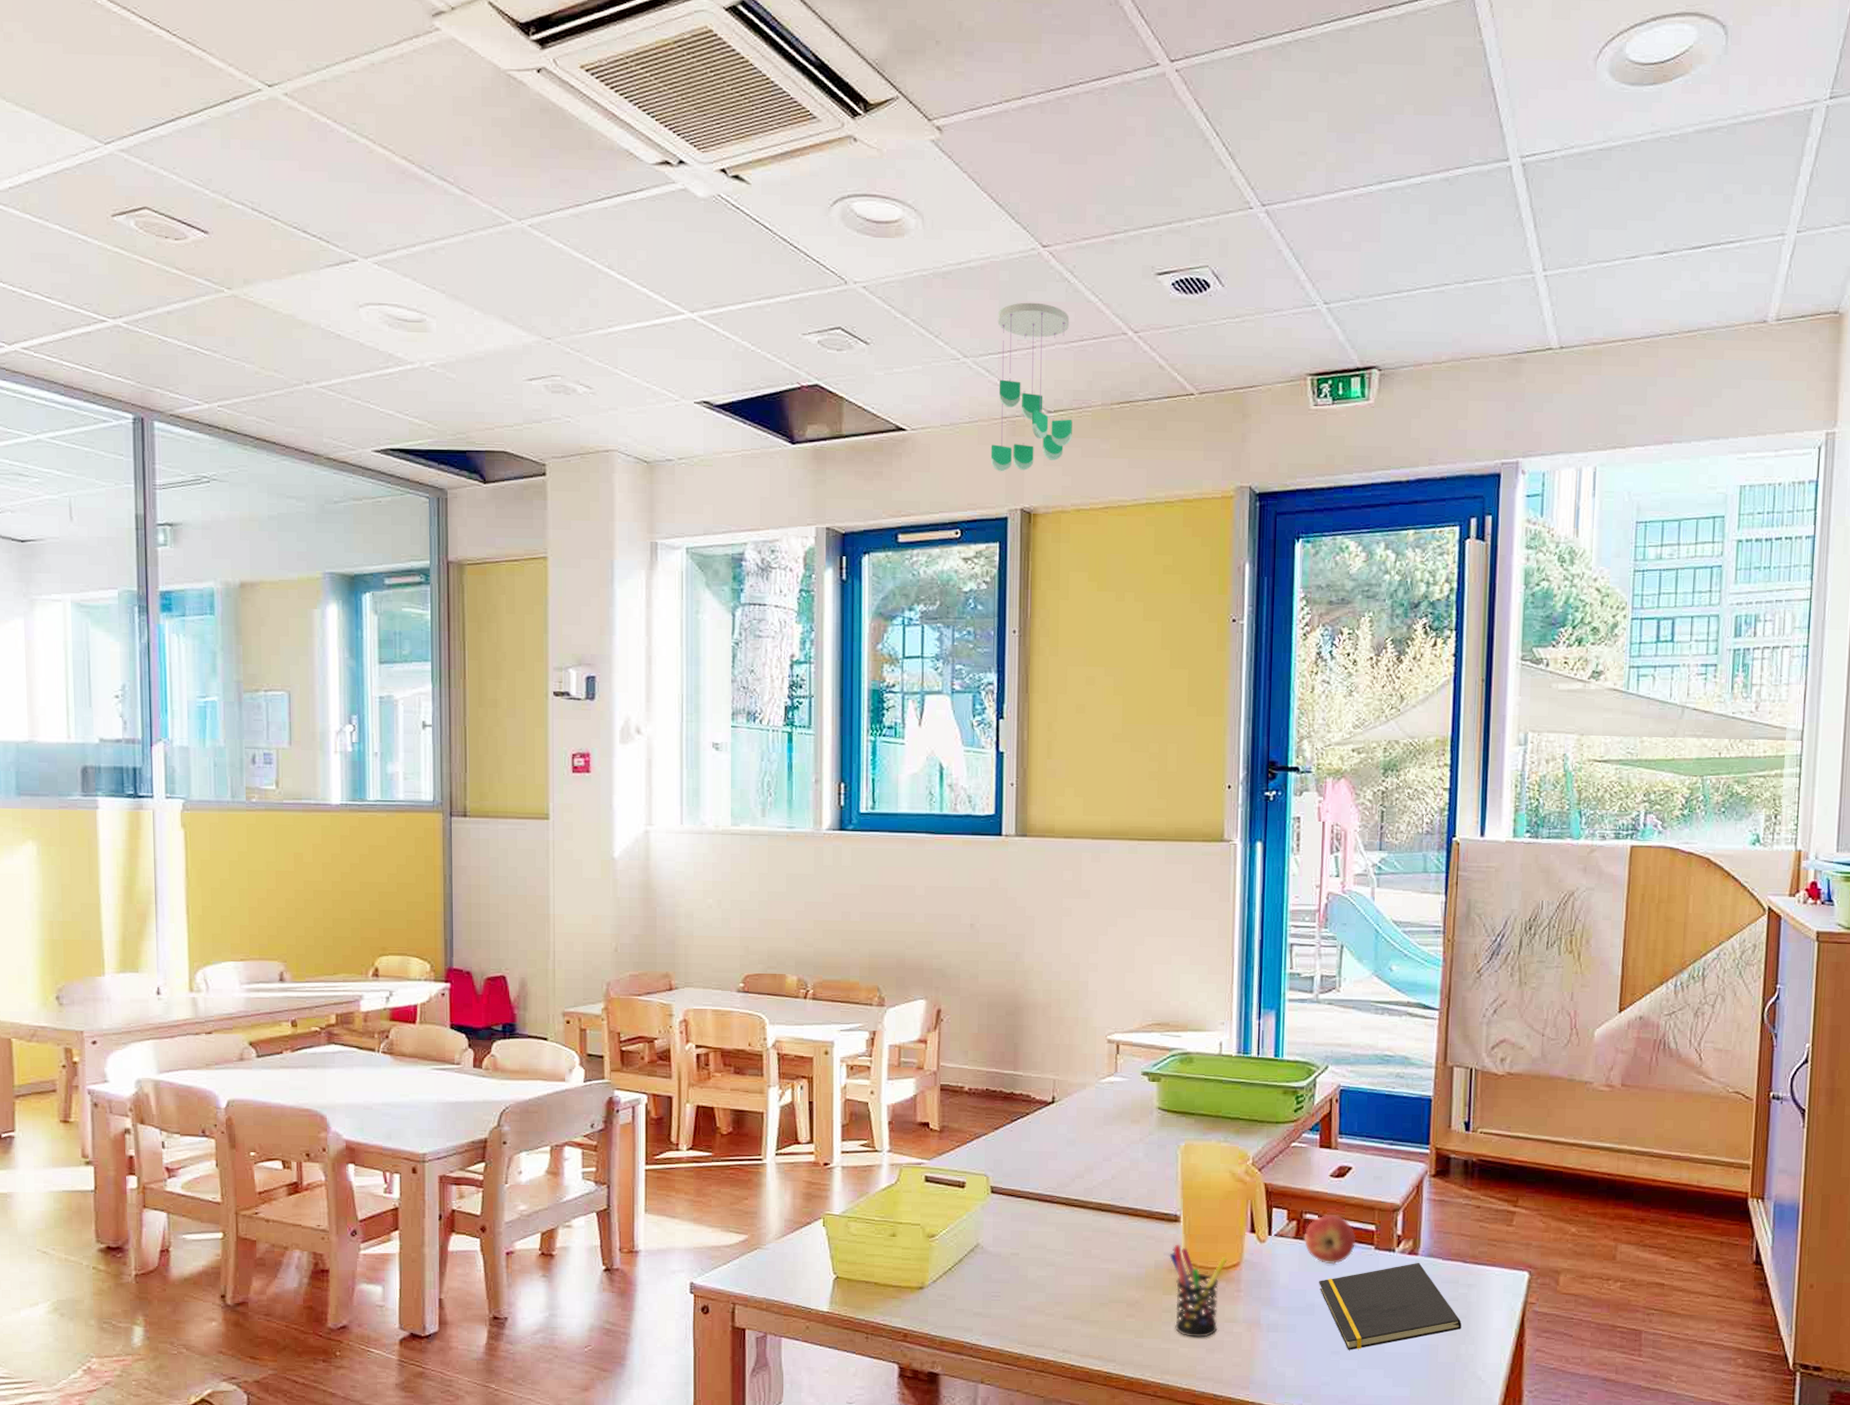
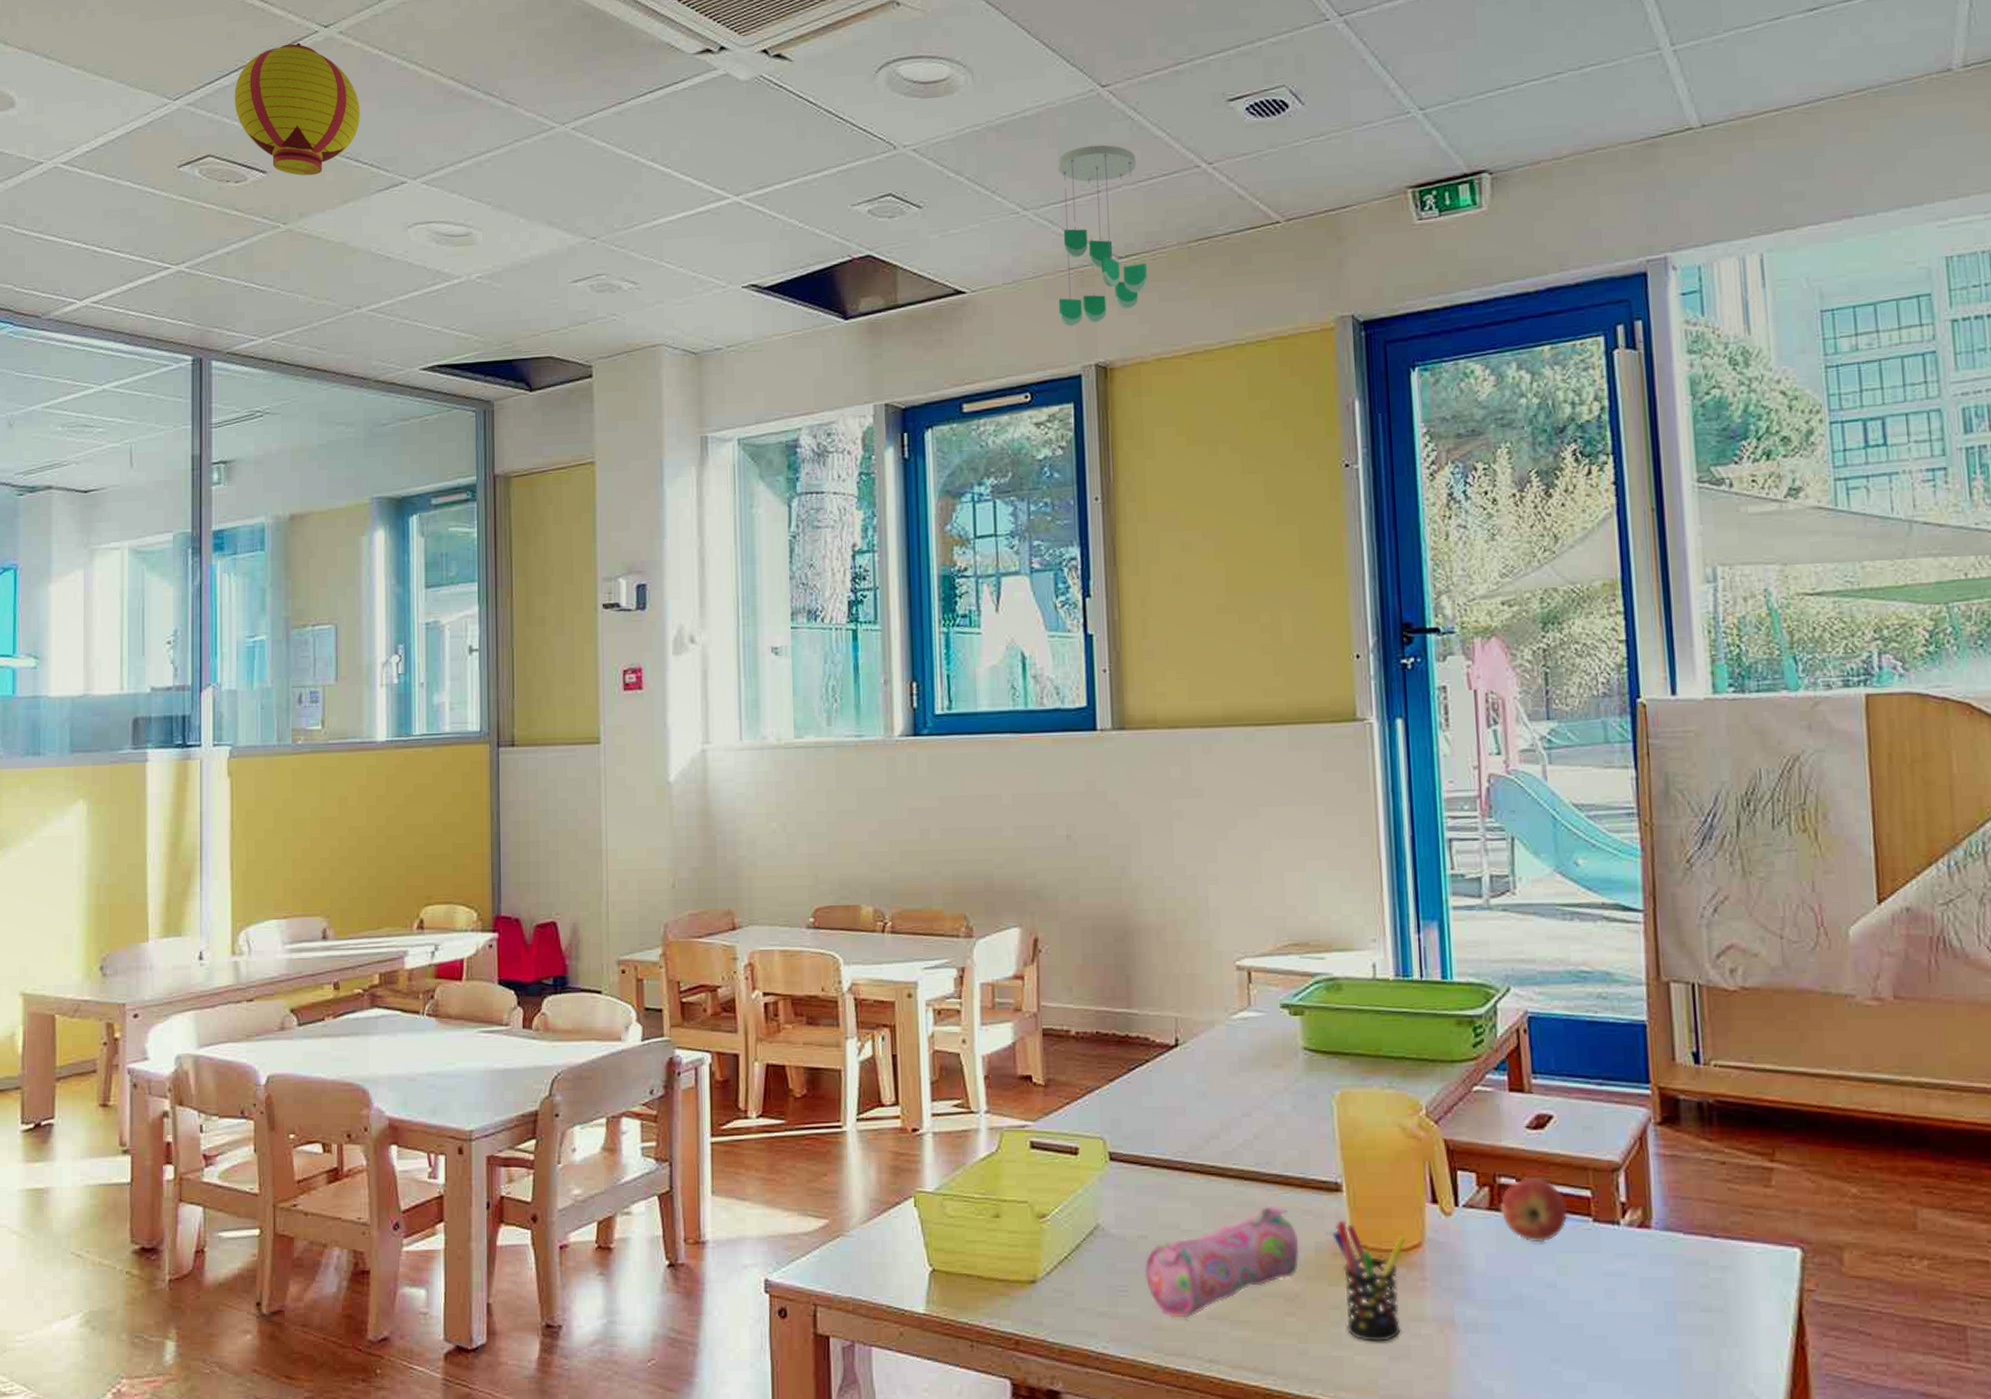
paper lantern: none [171,99,308,242] -> present [234,43,360,176]
pencil case: none [1014,1232,1142,1318] -> present [1144,1206,1300,1318]
notepad: present [1319,1262,1462,1350] -> none [1525,1237,1719,1357]

